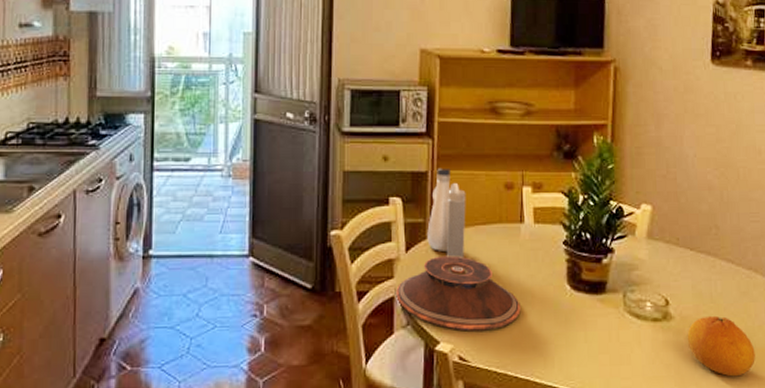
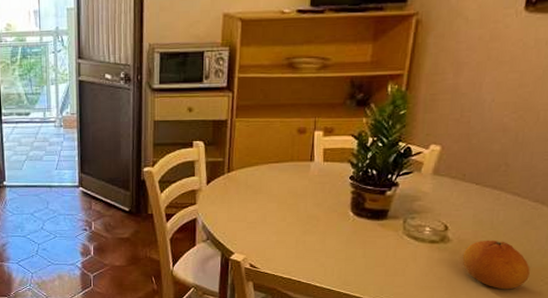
plate: present [396,255,521,331] -> none [198,187,306,246]
water bottle: present [427,167,466,258] -> none [226,116,262,190]

